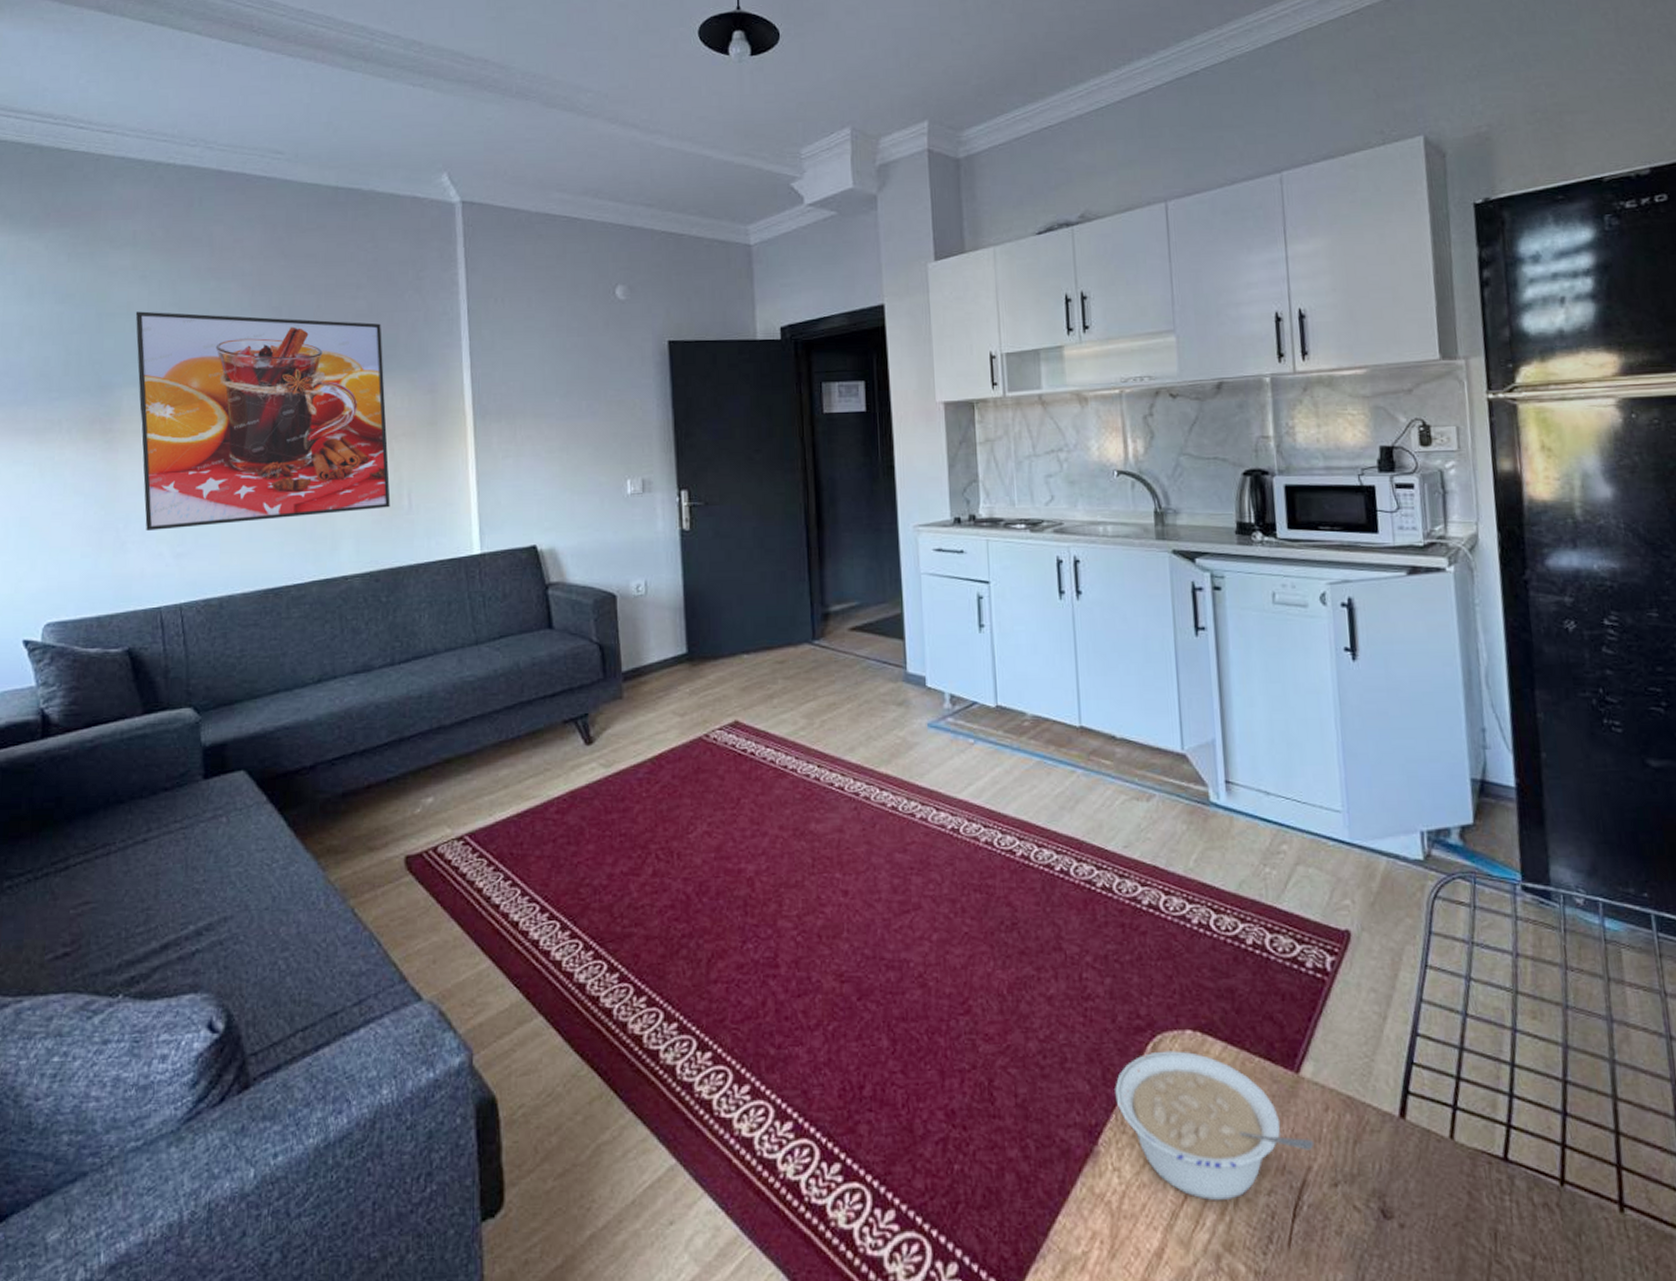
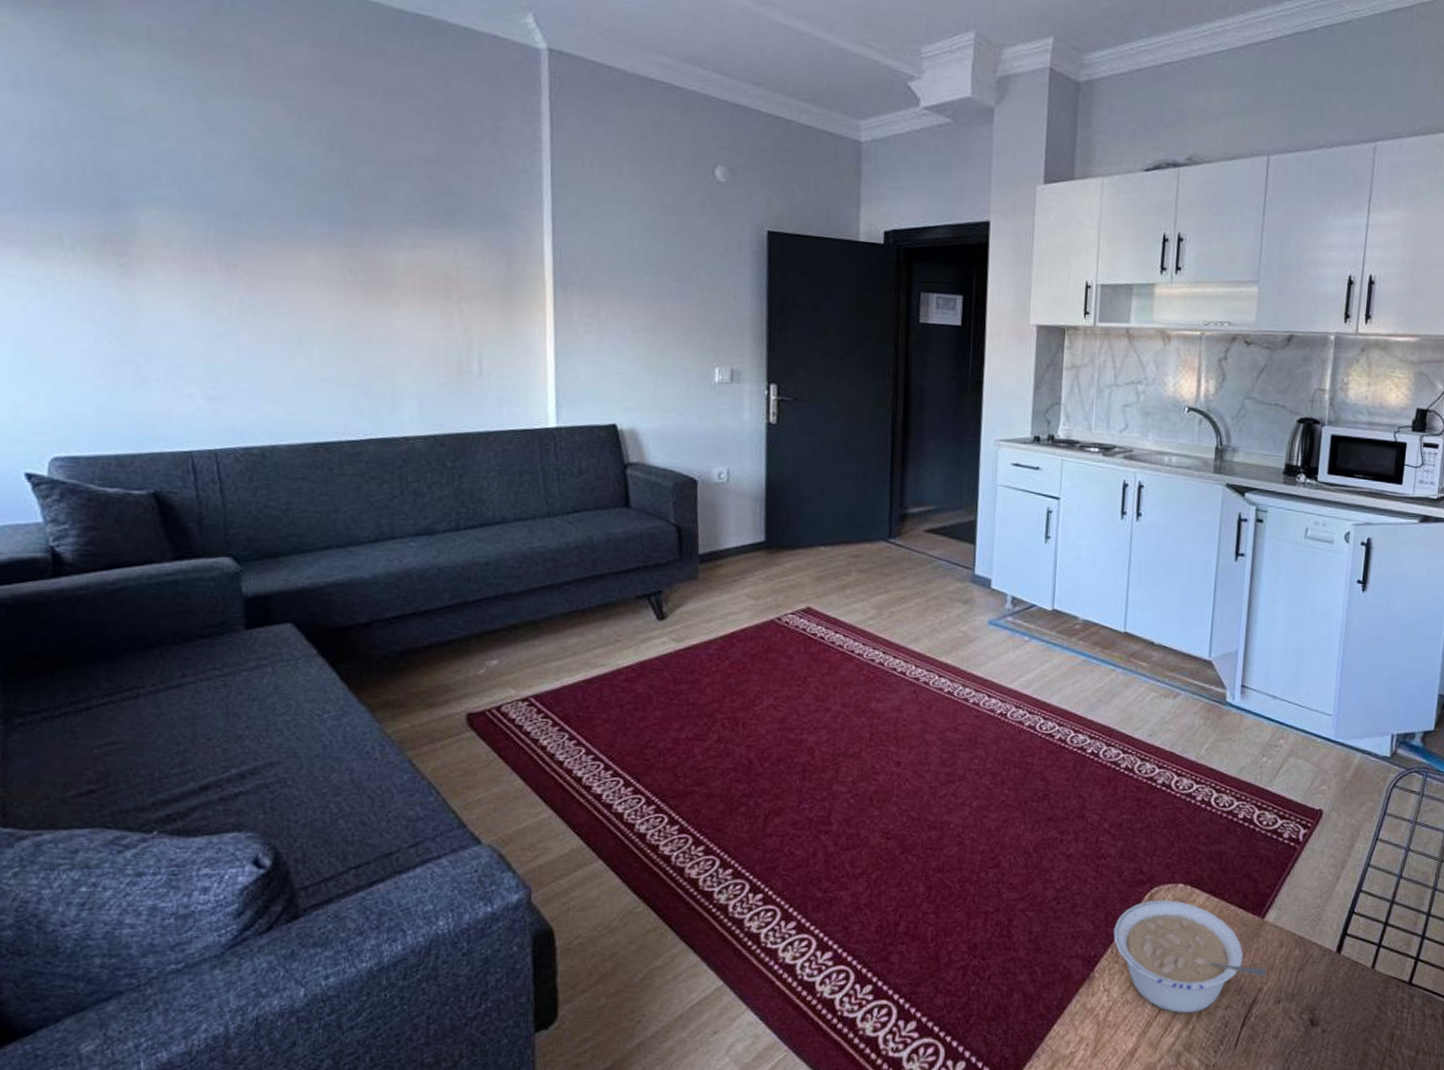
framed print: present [135,311,391,530] -> none [153,121,459,371]

